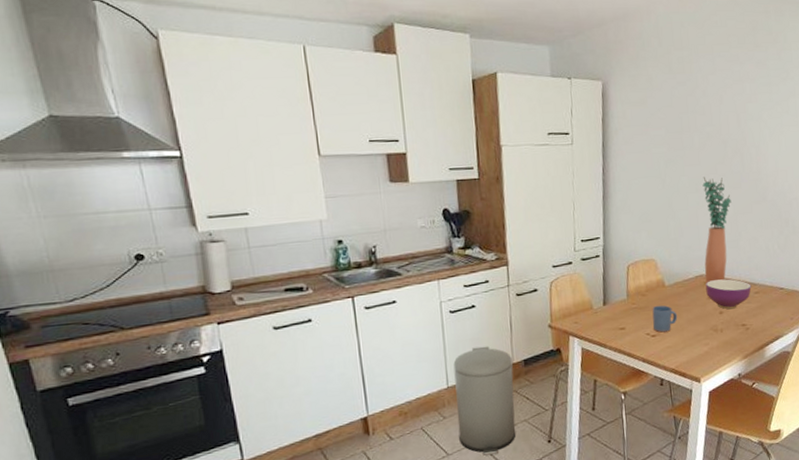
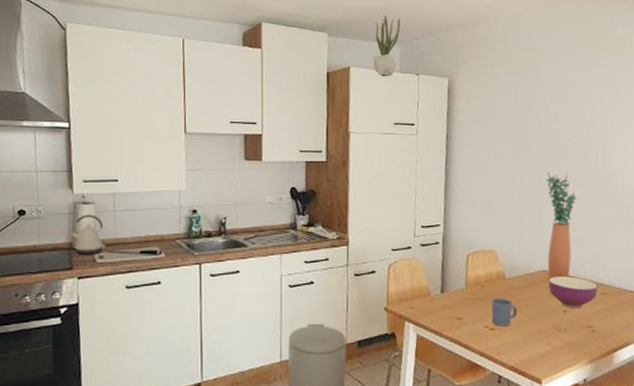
kettle: none [202,253,245,300] -> present [71,214,106,256]
potted plant: none [521,10,549,83] -> present [373,14,401,77]

